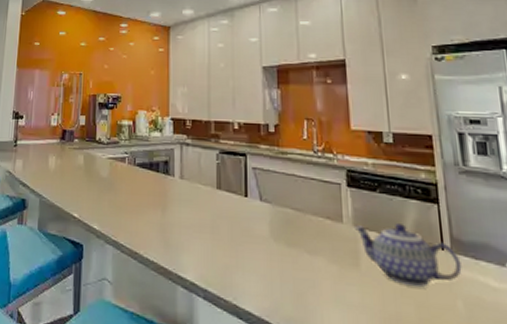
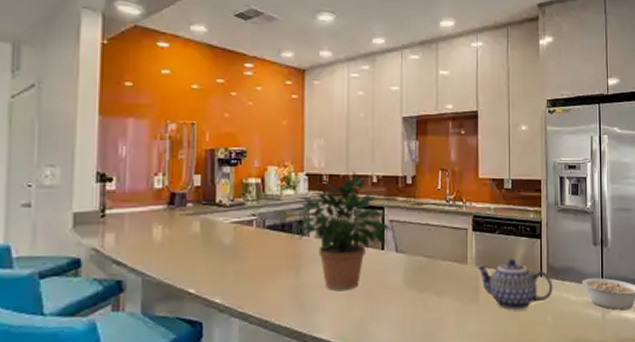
potted plant: none [153,118,255,234] -> present [286,171,392,291]

